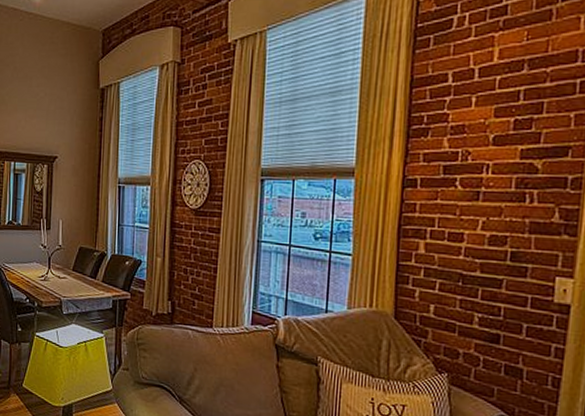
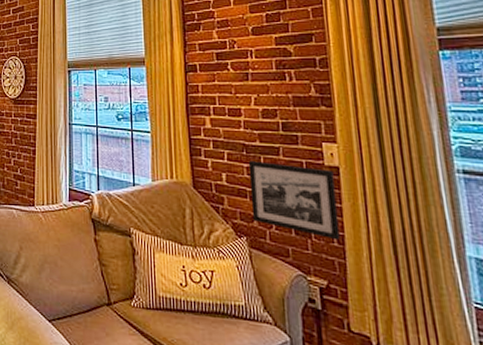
picture frame: none [457,293,563,383] -> present [248,161,340,241]

